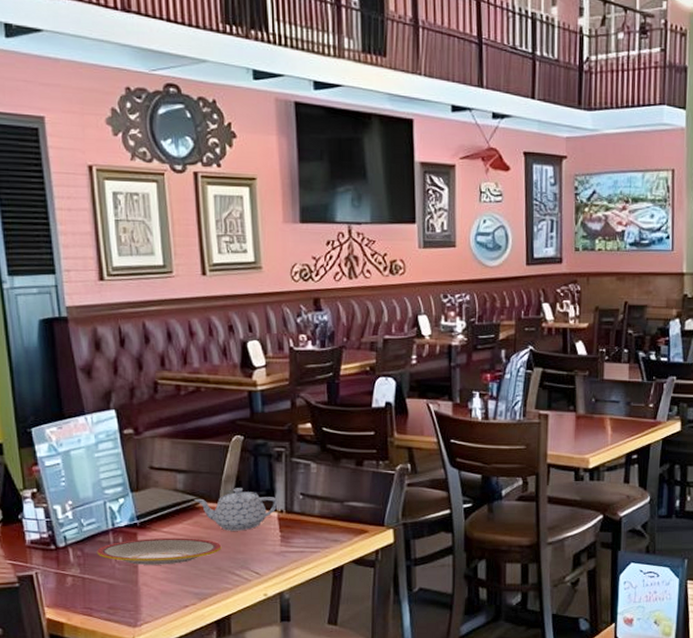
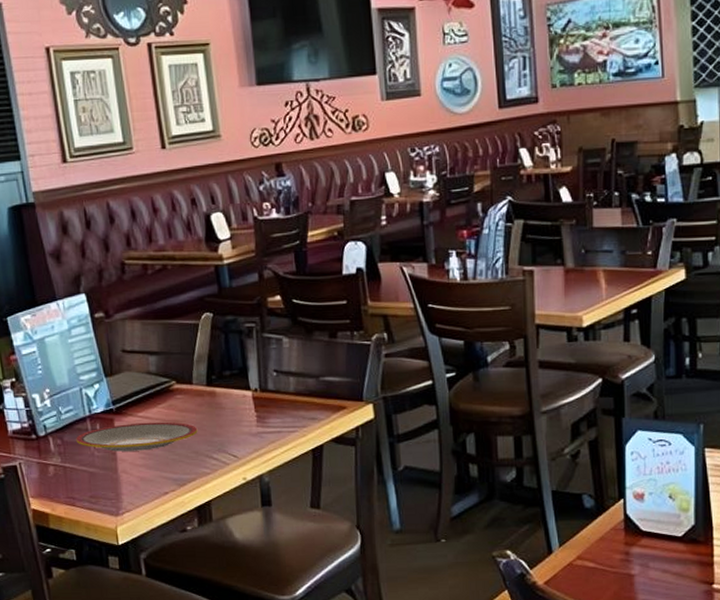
teapot: present [194,488,278,531] -> none [168,367,252,413]

